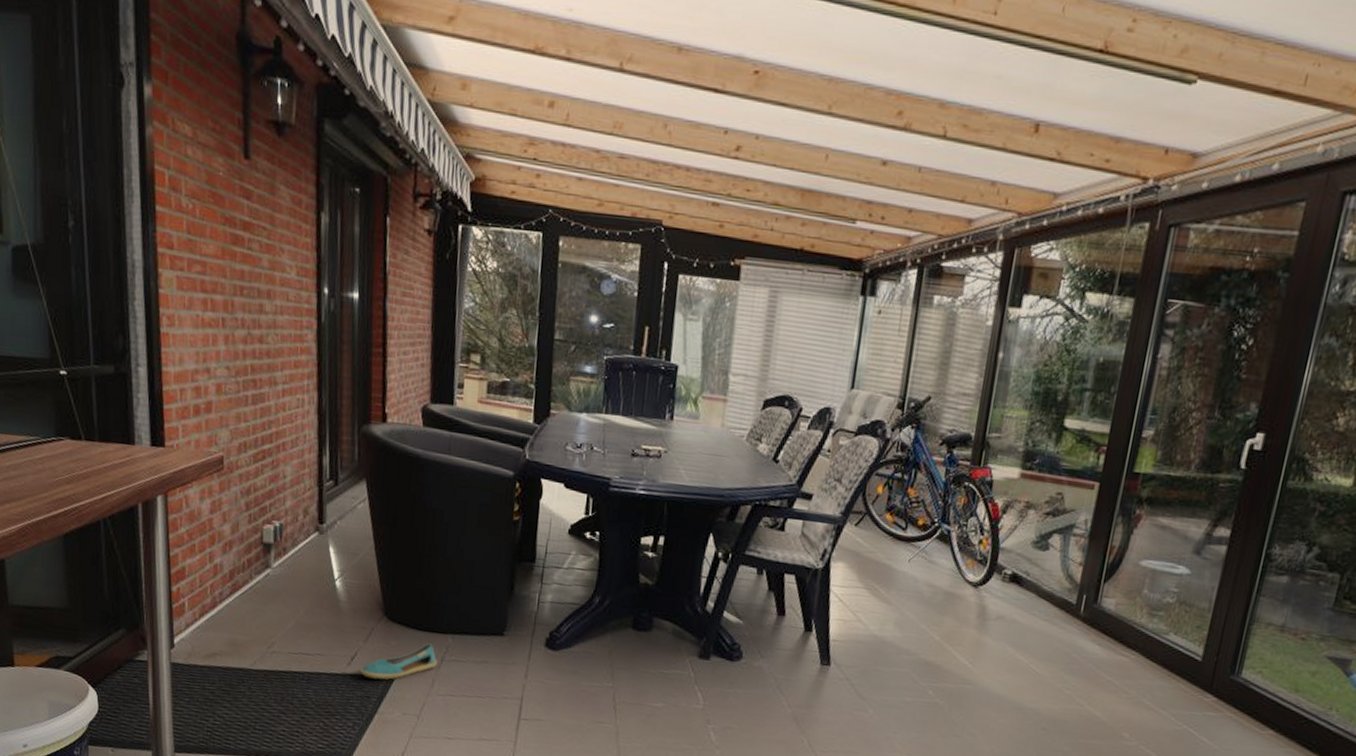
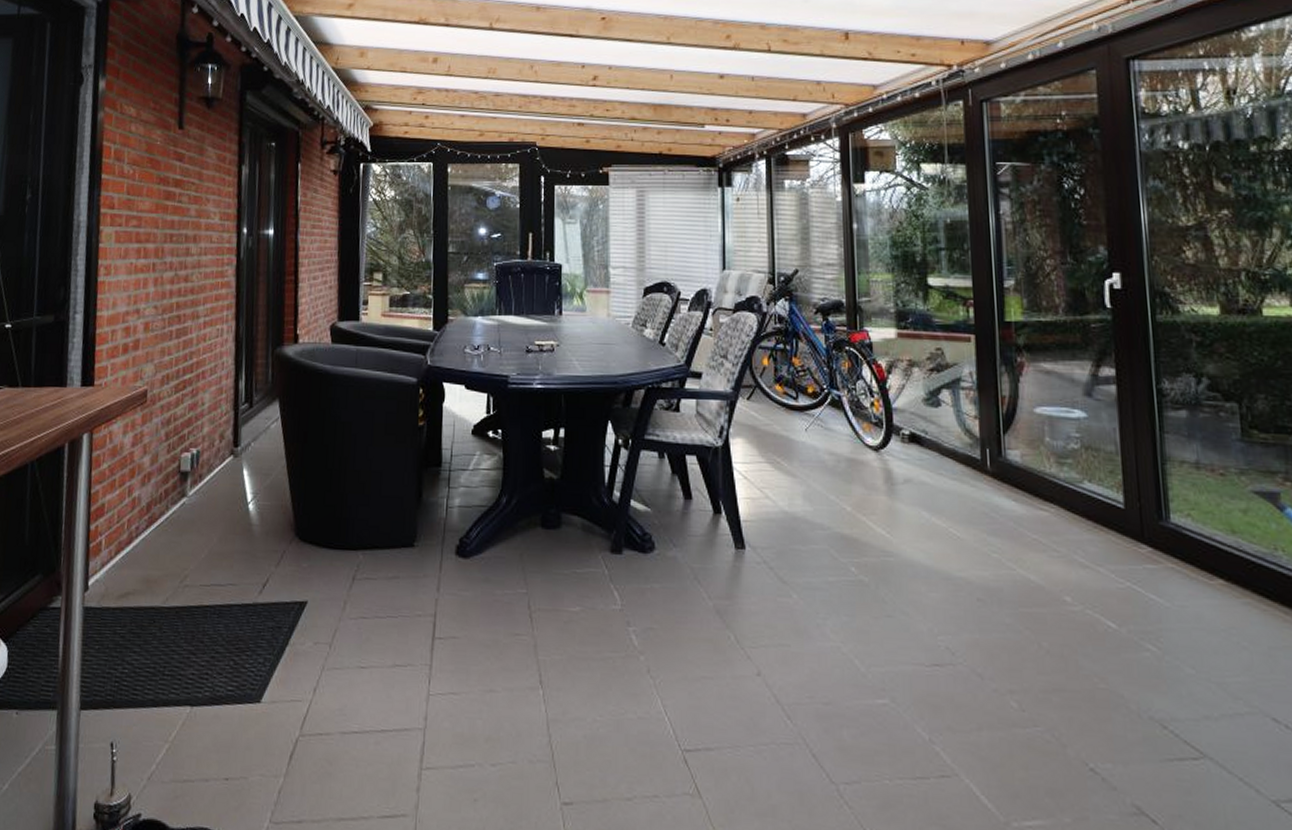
shoe: present [360,643,437,680] -> none [272,562,349,607]

